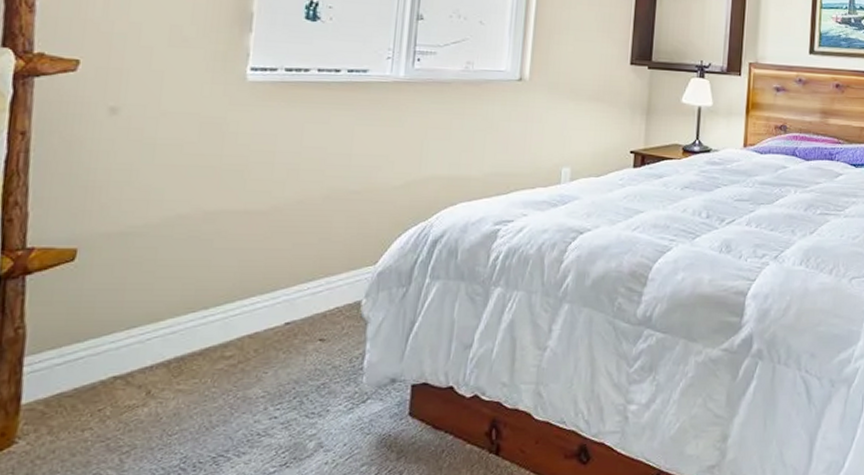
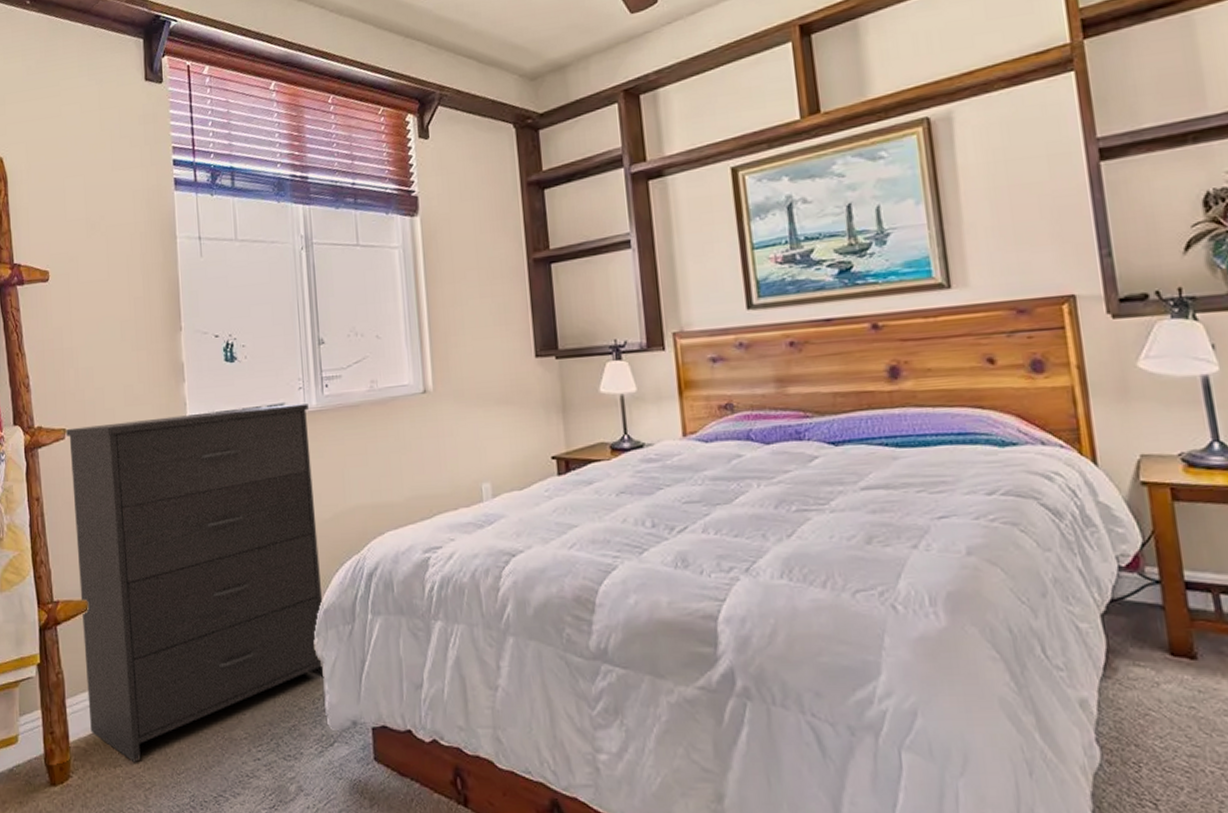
dresser: none [55,60,395,424] -> present [66,403,324,762]

